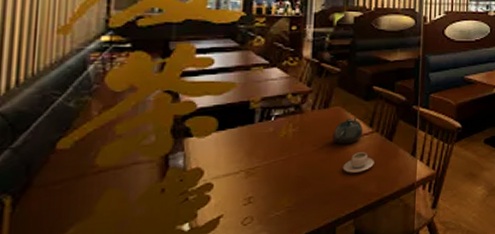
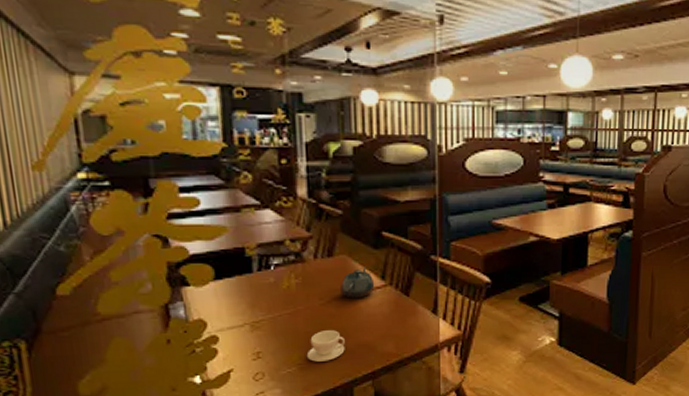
teacup: none [295,174,332,204] -> present [306,330,345,362]
teacup: present [342,152,374,173] -> none [355,308,390,331]

